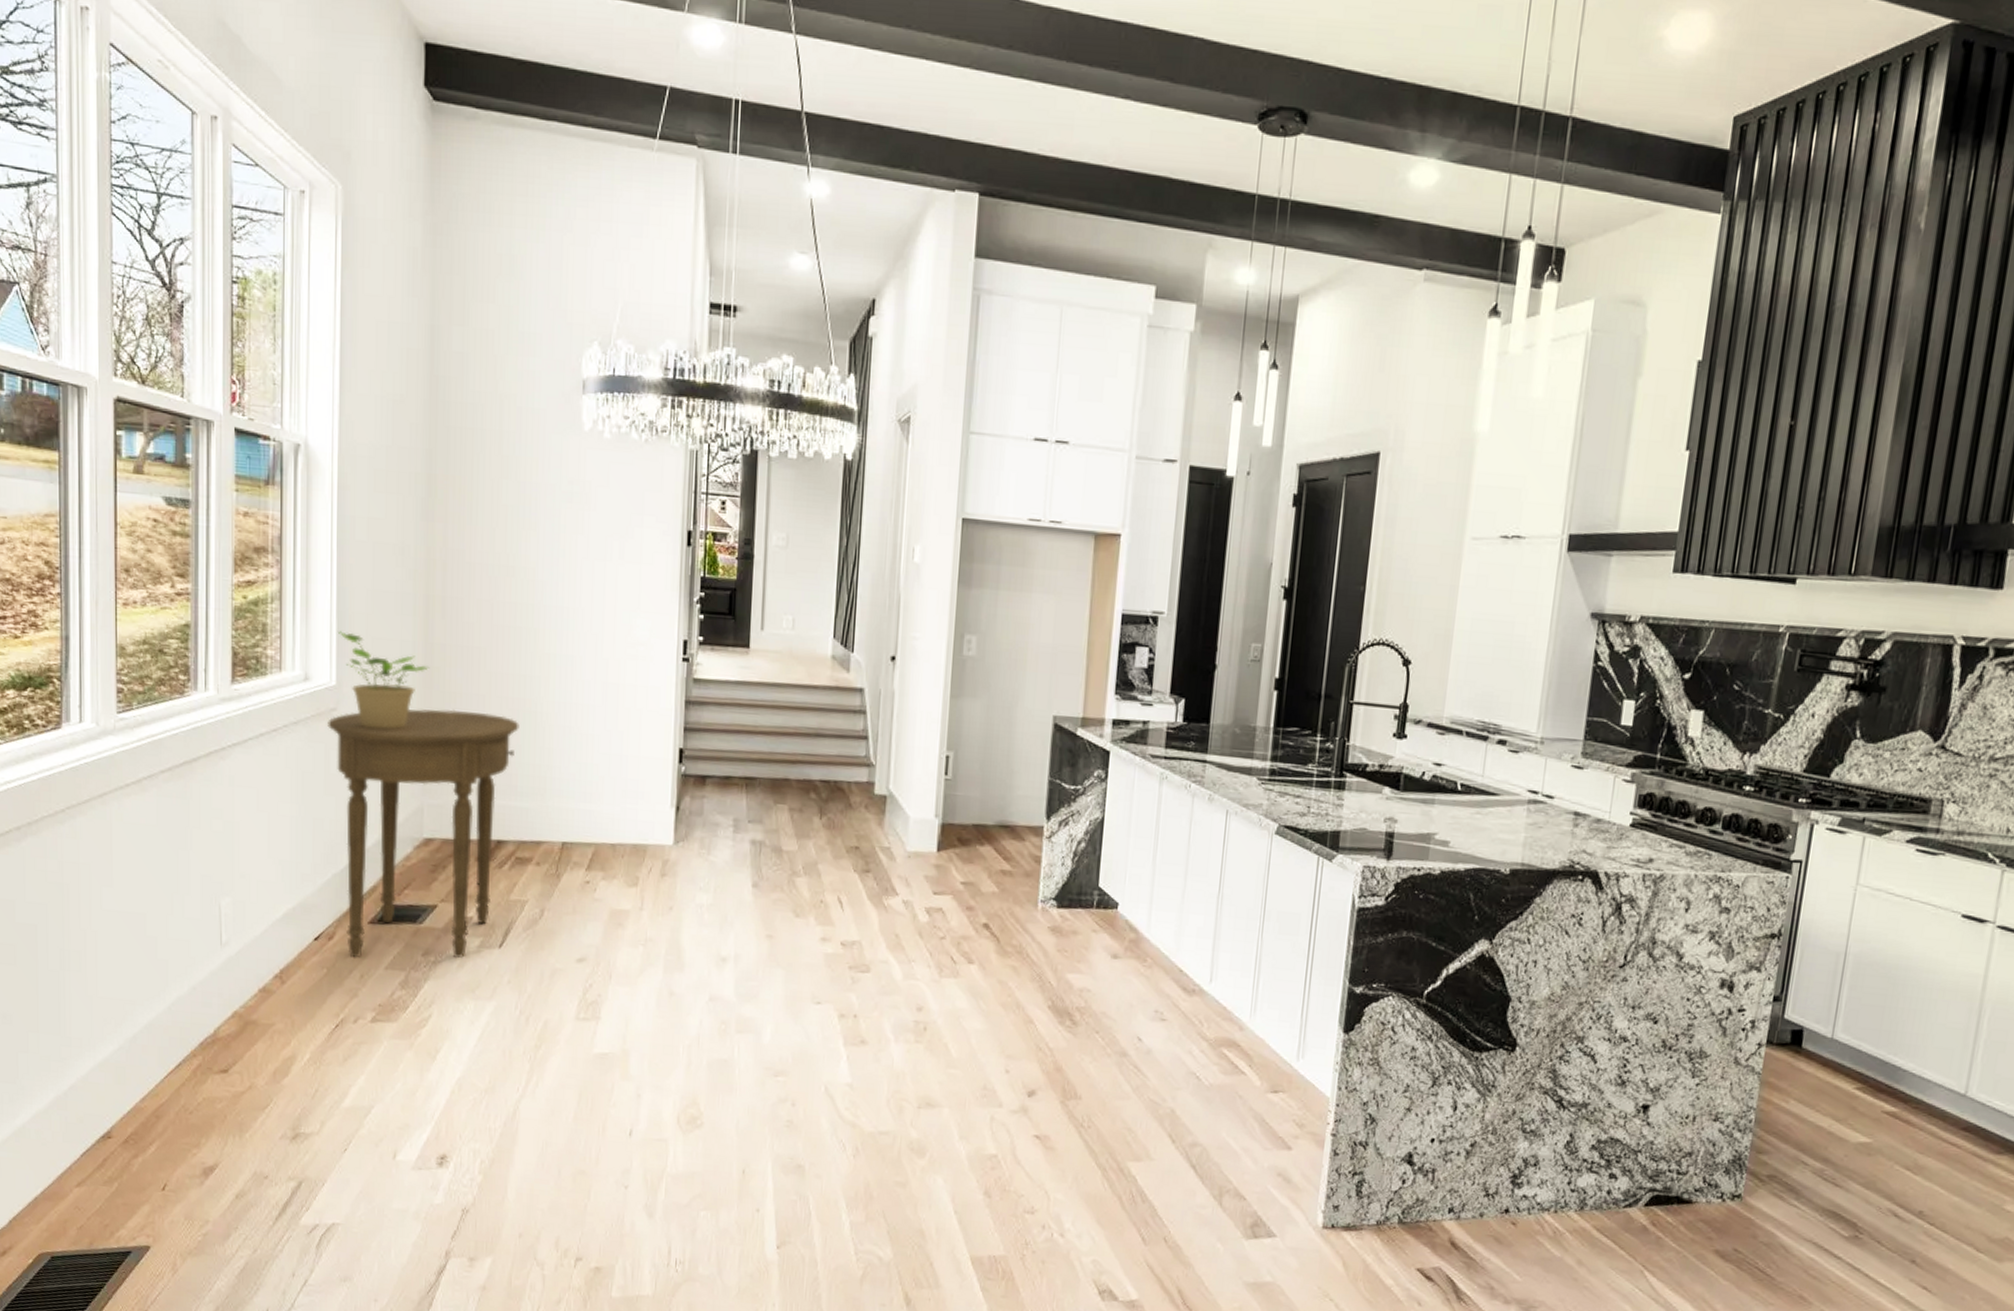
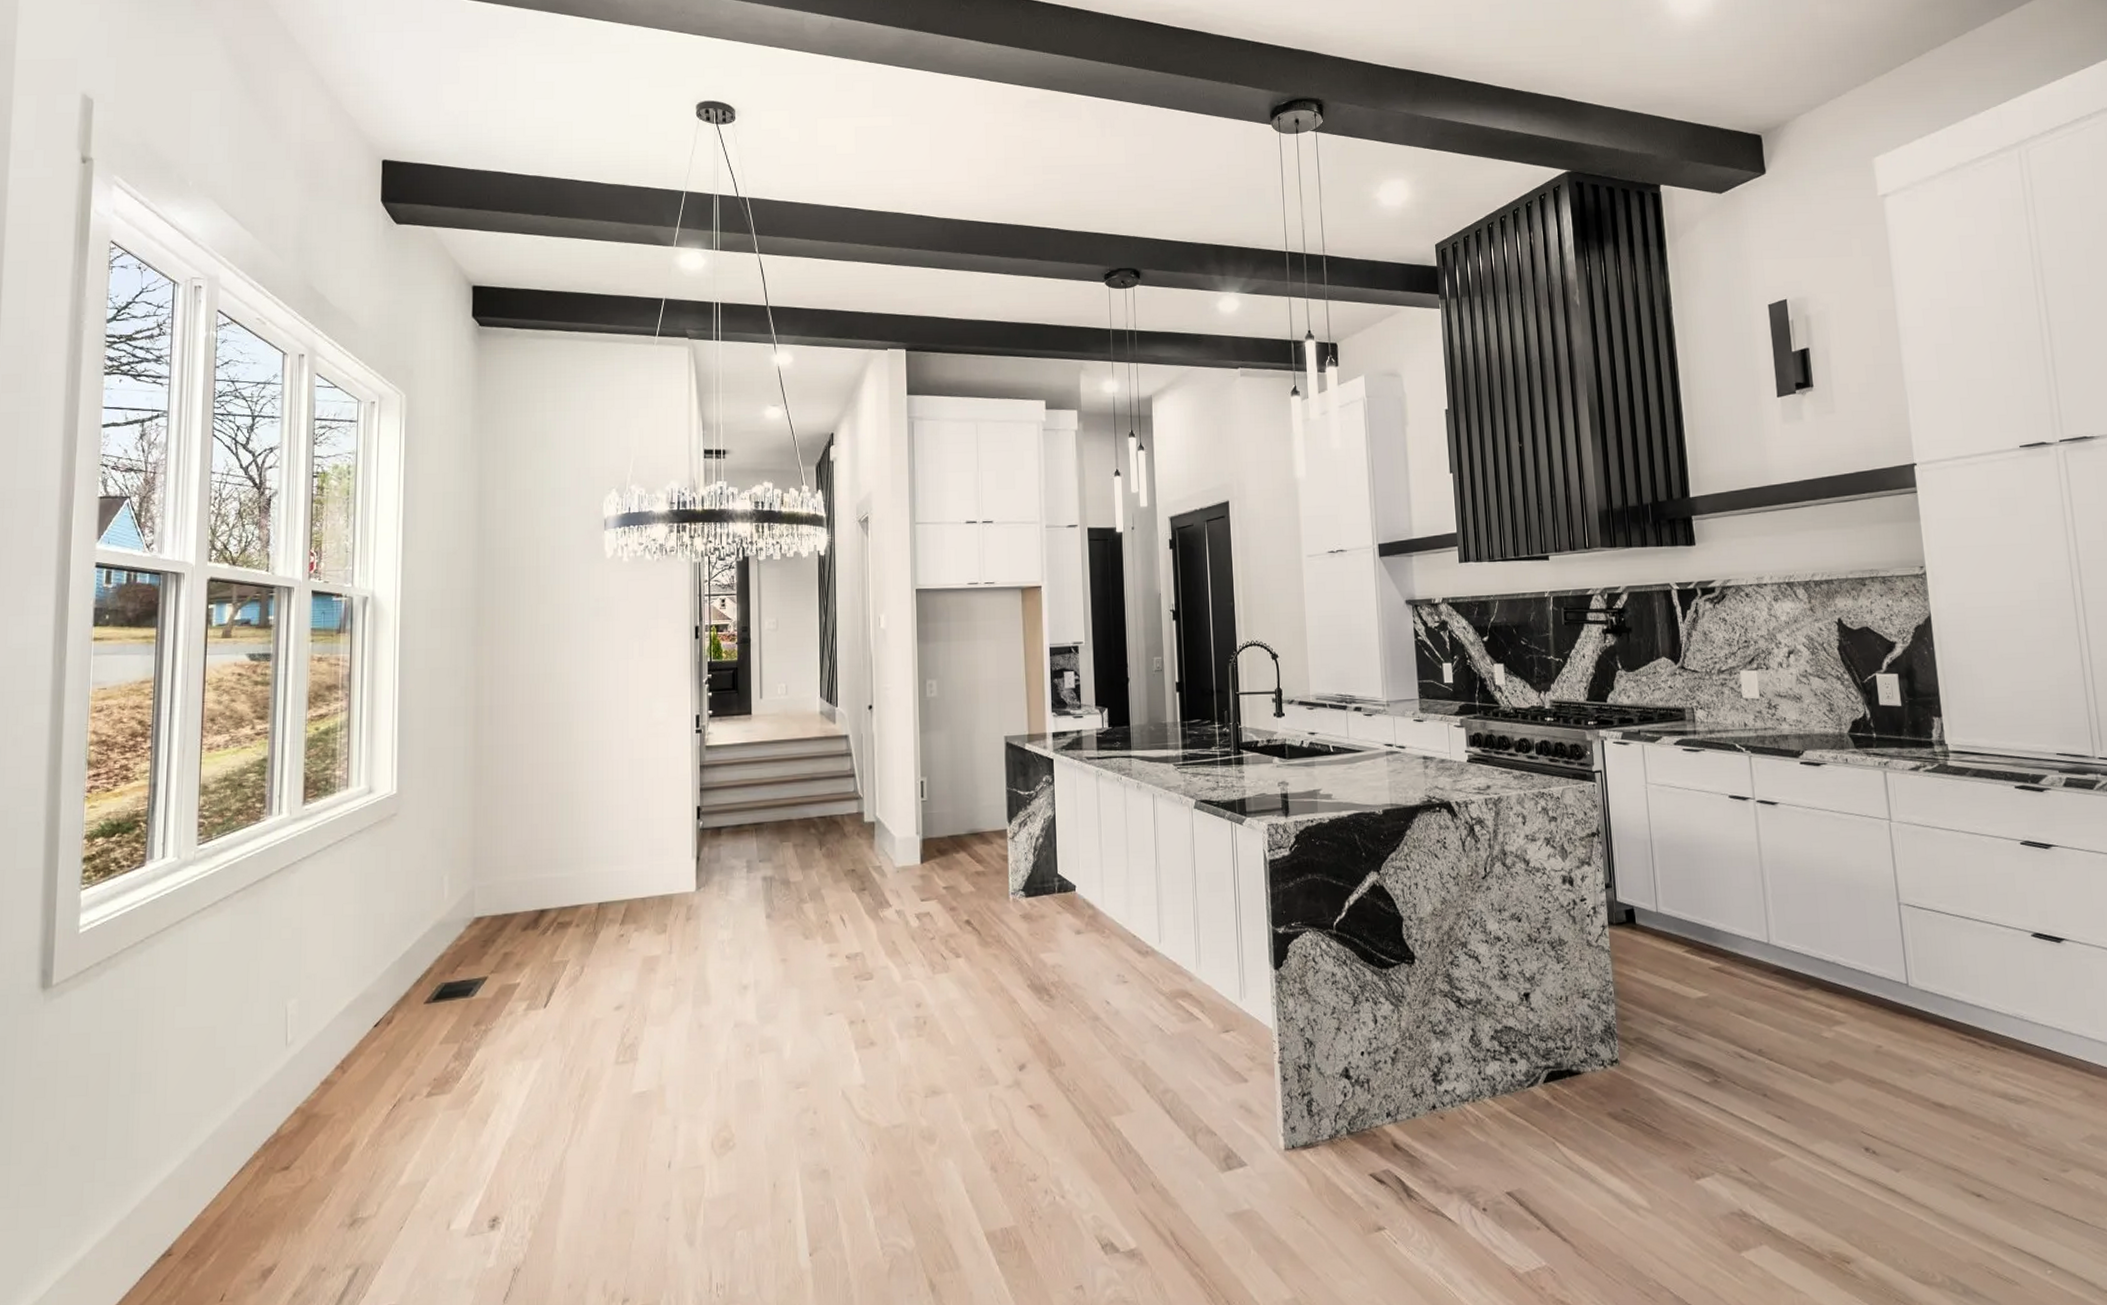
side table: present [328,709,519,958] -> none [389,799,558,1038]
potted plant: present [338,631,430,730] -> none [399,747,480,827]

